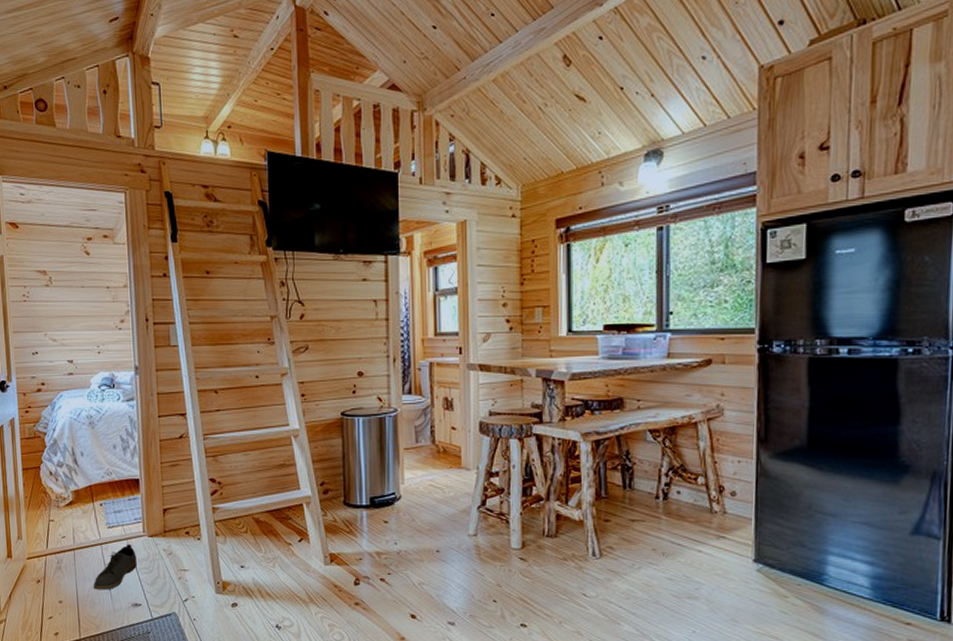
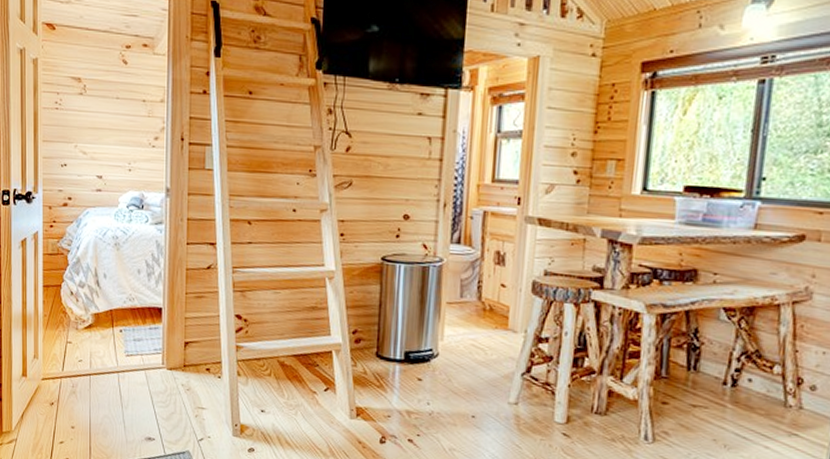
shoe: present [93,544,137,590] -> none [107,375,153,421]

